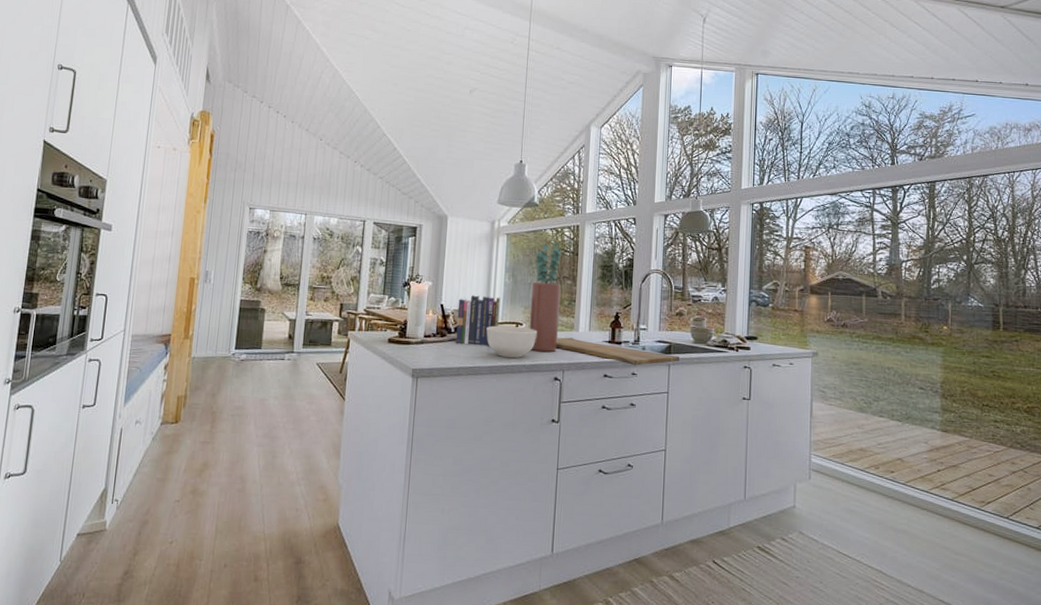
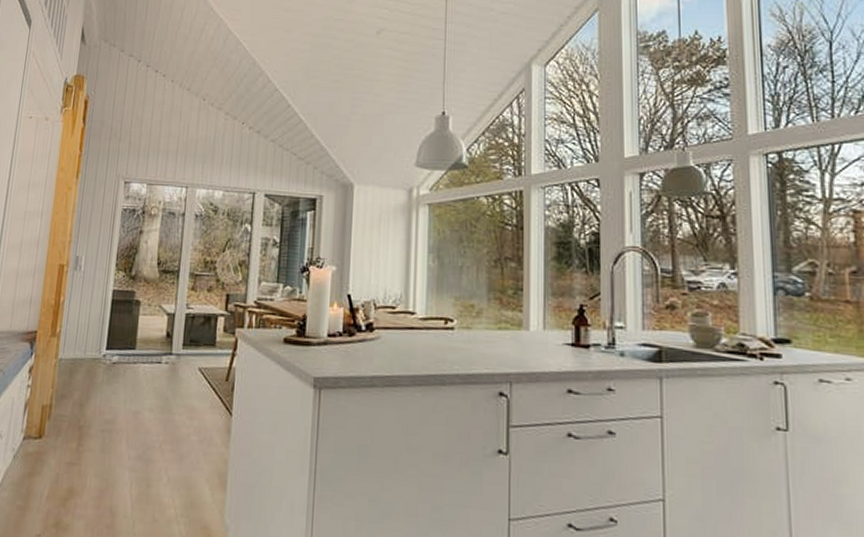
books: present [455,295,500,346] -> none [367,282,423,349]
bowl: present [486,325,538,359] -> none [406,322,474,366]
vase: present [529,237,562,353] -> none [462,206,503,358]
cutting board: present [556,337,680,366] -> none [499,338,677,378]

